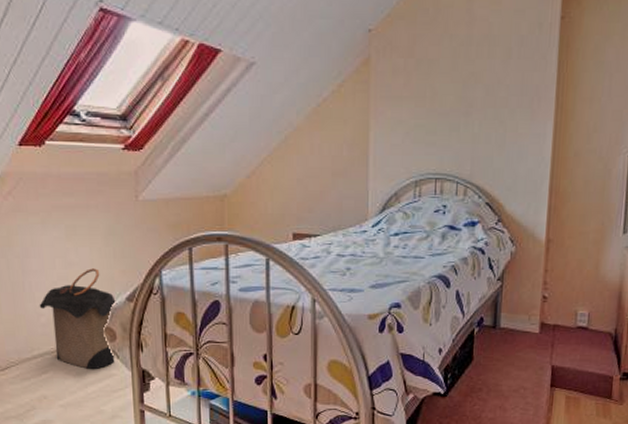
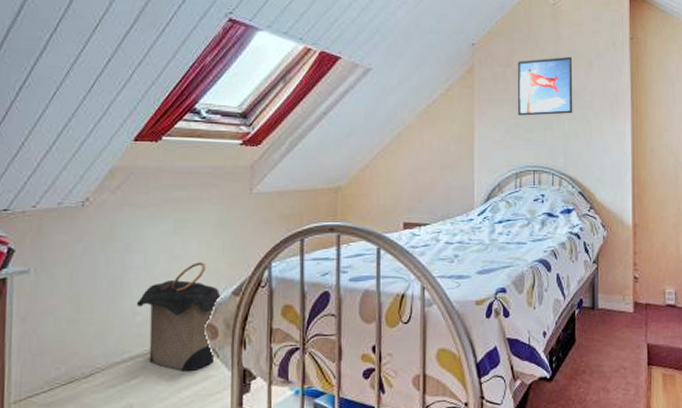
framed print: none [419,42,488,116] -> present [517,56,573,116]

